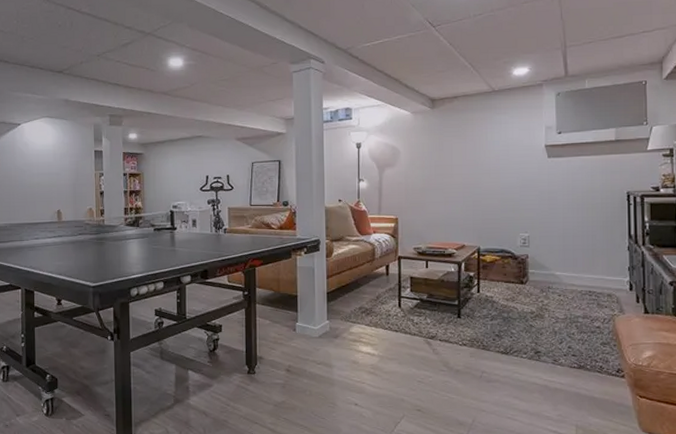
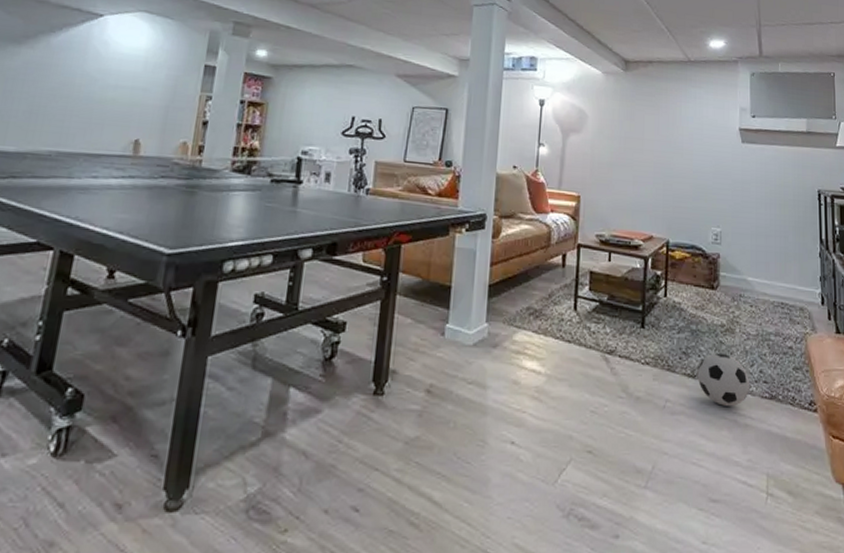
soccer ball: none [510,334,560,375] -> present [697,352,750,406]

